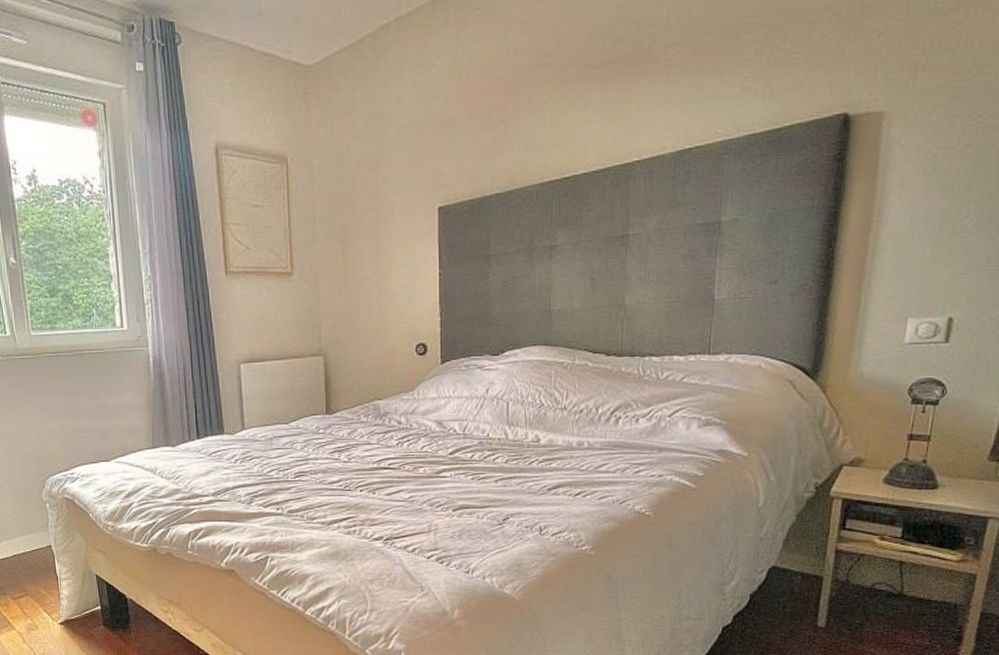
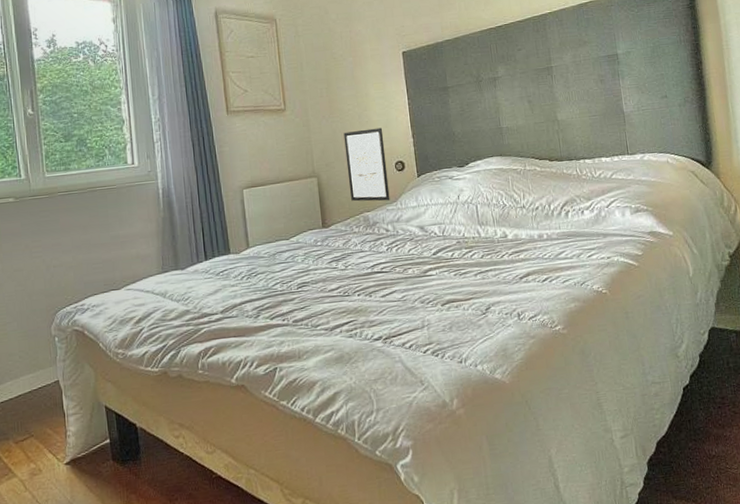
wall art: none [358,301,406,389] -> present [343,127,390,202]

